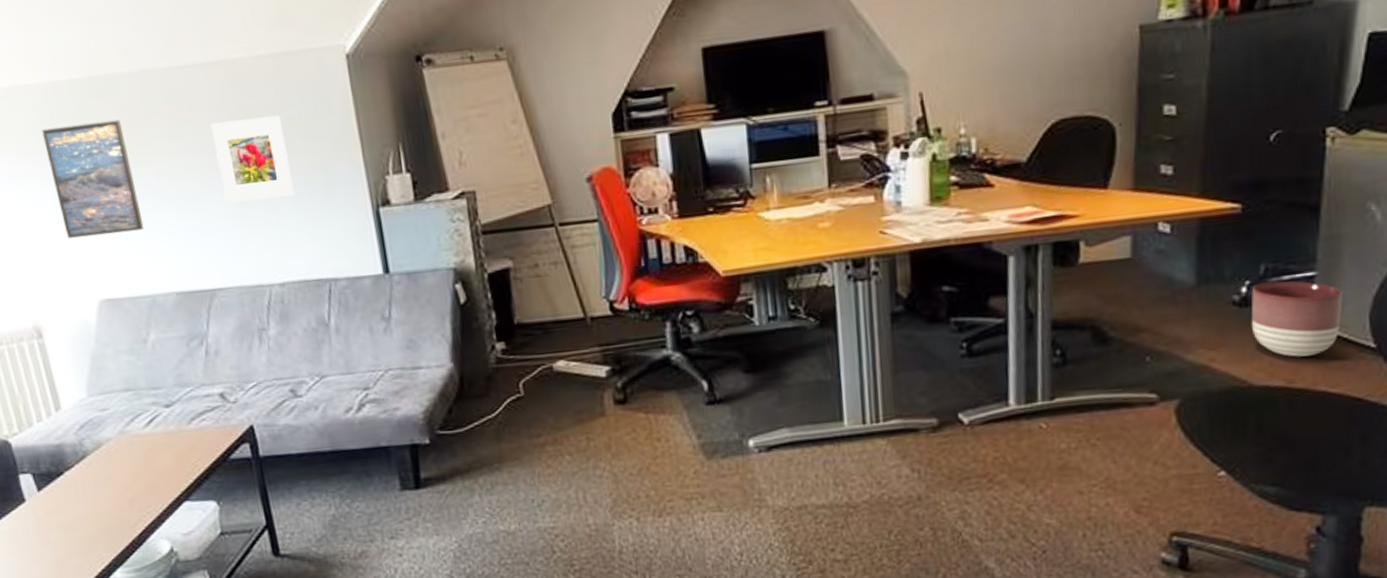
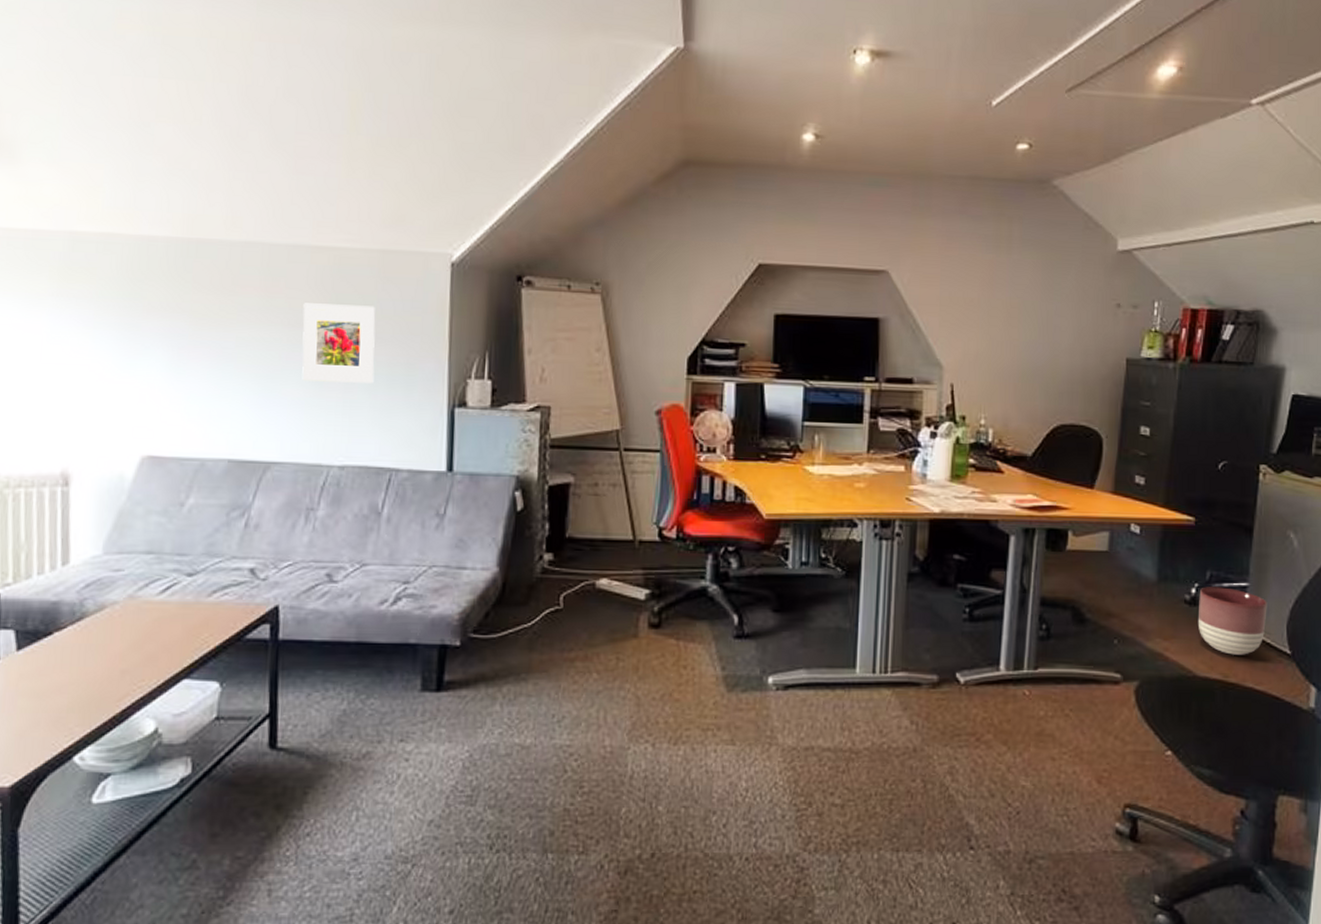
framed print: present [42,119,144,239] -> none [123,279,212,393]

